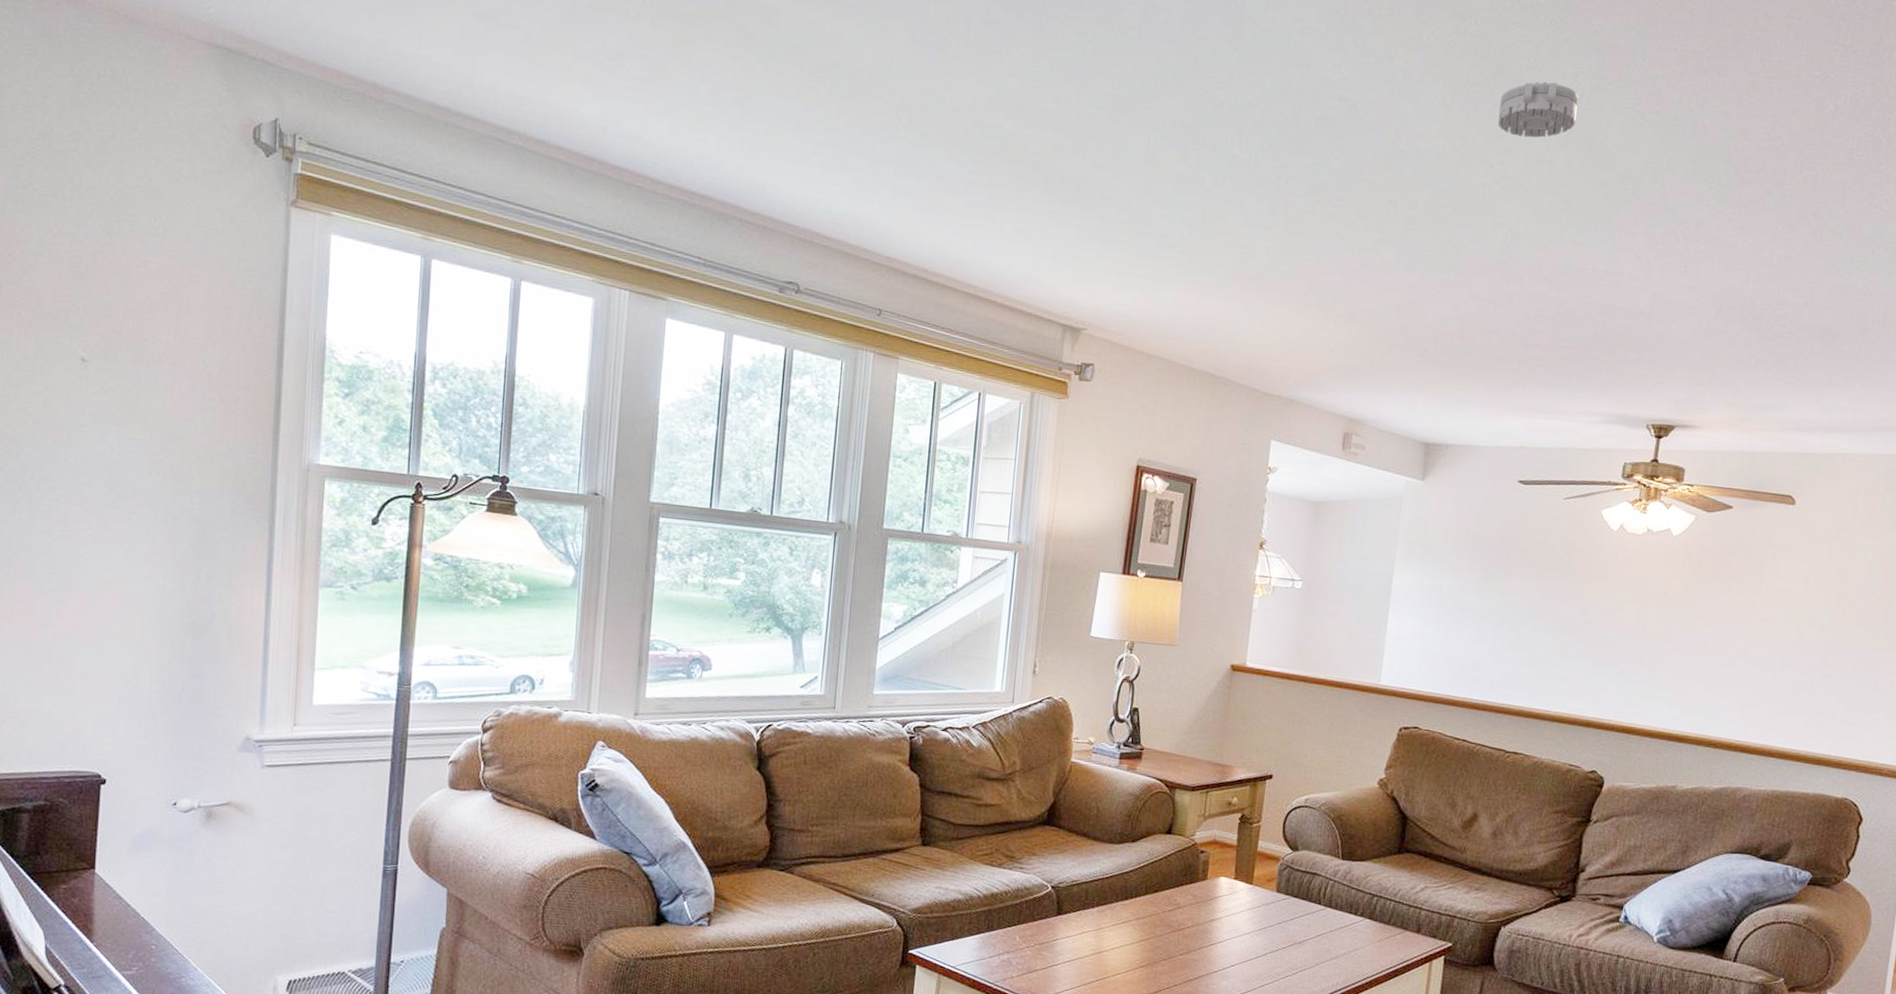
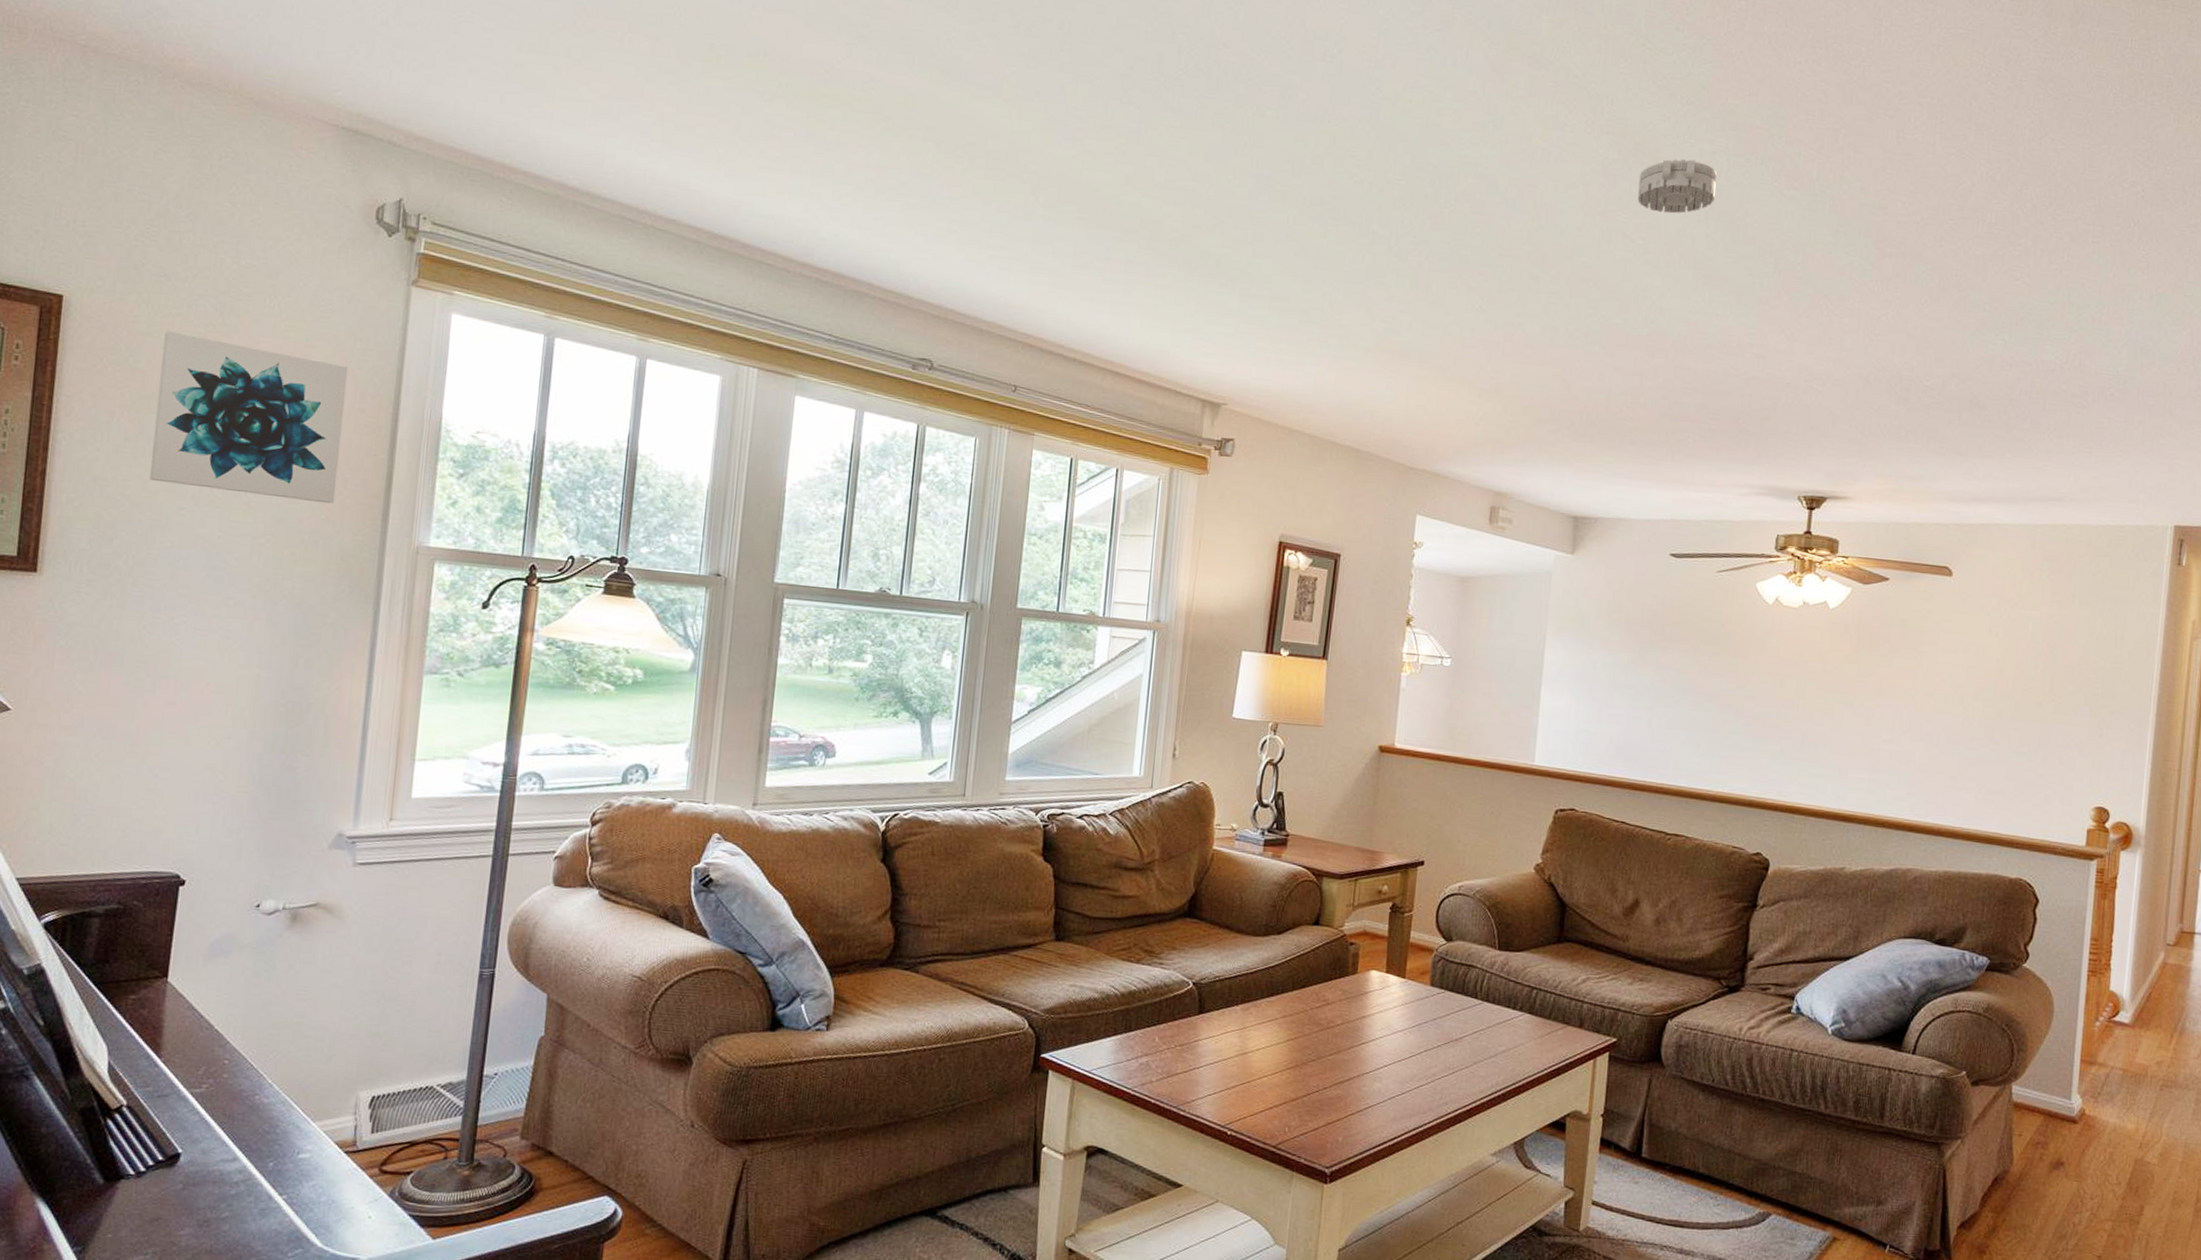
wall art: none [49,251,234,422] -> present [149,331,348,504]

